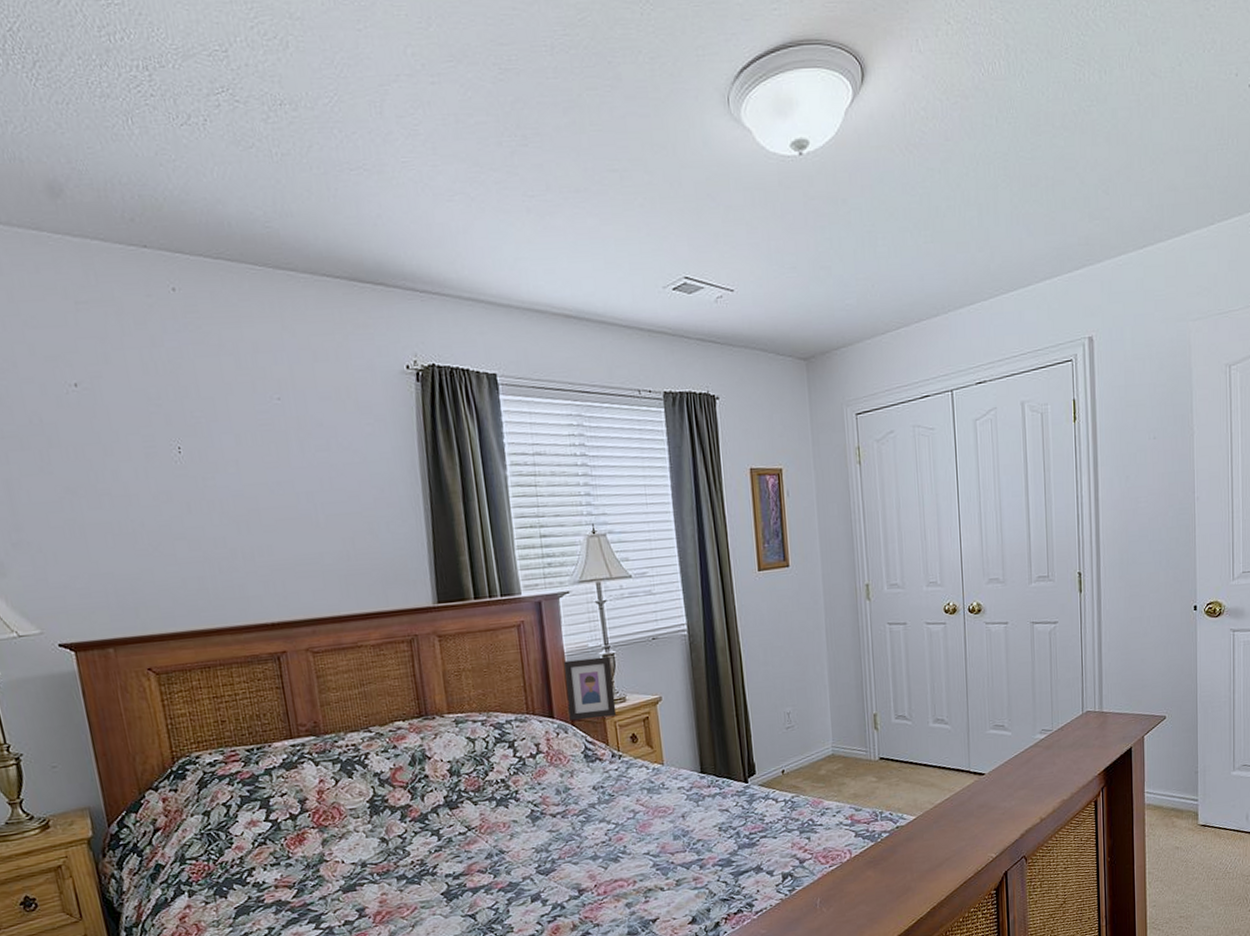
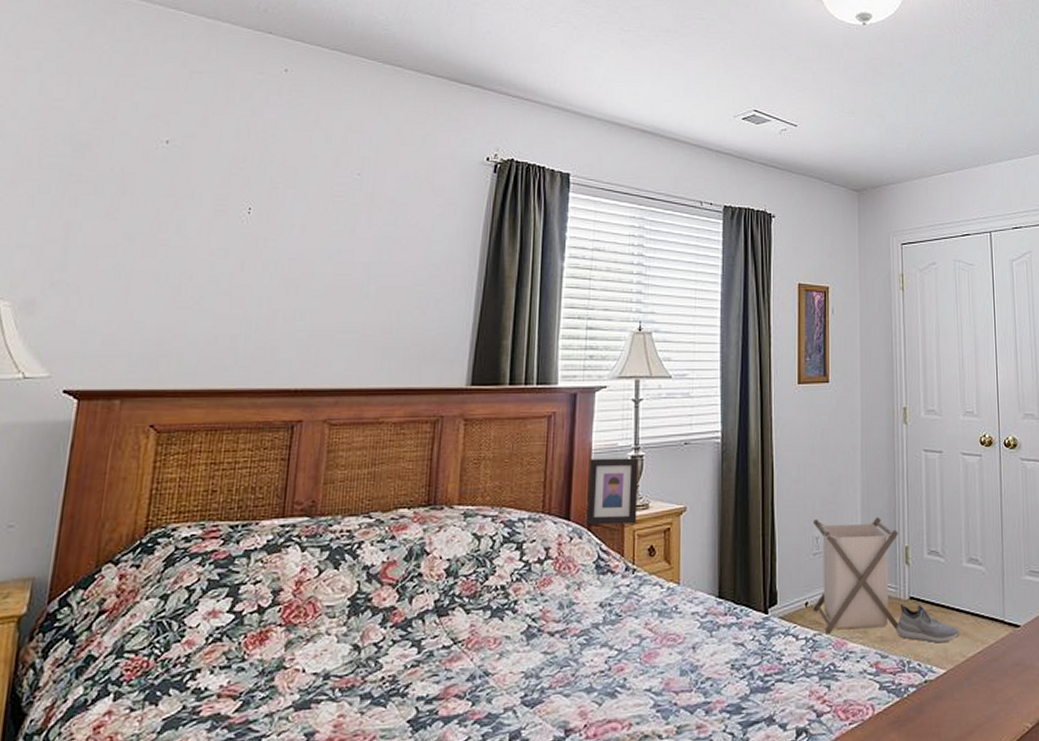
laundry basket: none [783,689,870,795] -> present [812,516,899,634]
athletic shoe: none [868,763,928,795] -> present [896,603,960,643]

